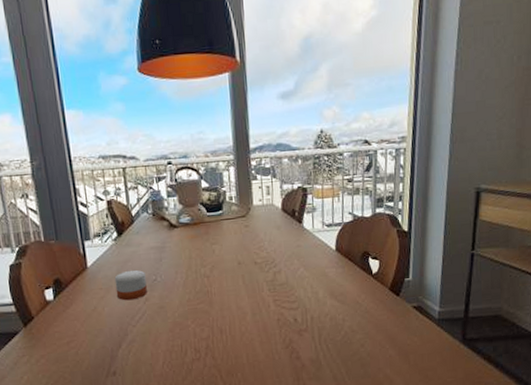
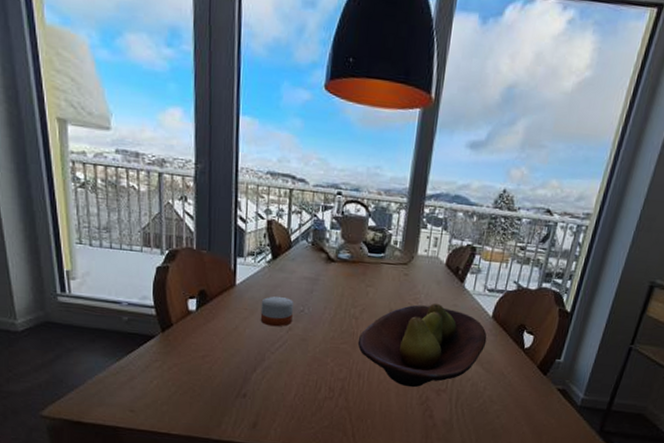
fruit bowl: none [213,247,336,334] -> present [357,302,487,388]

